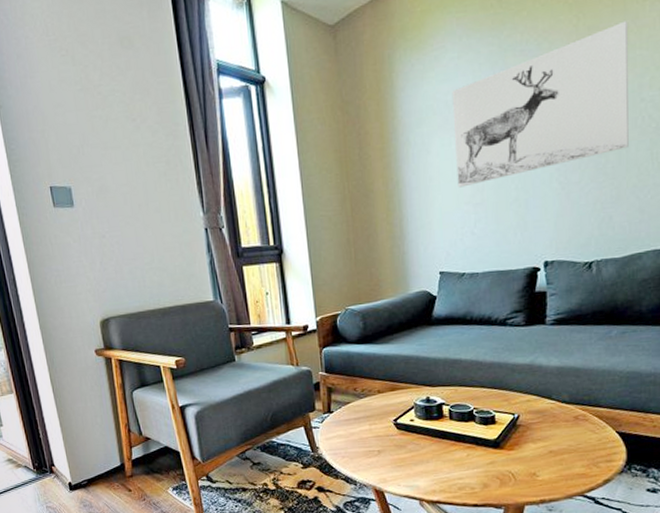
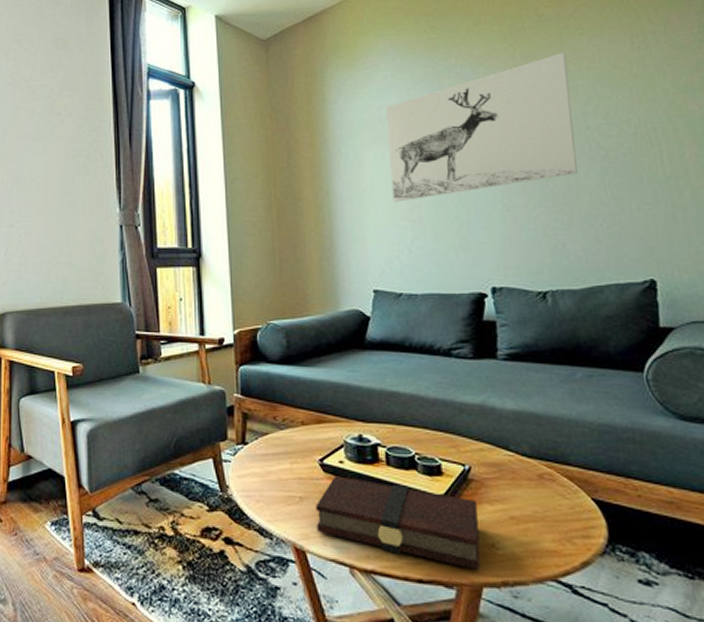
book: none [391,431,524,494] -> present [316,476,480,570]

